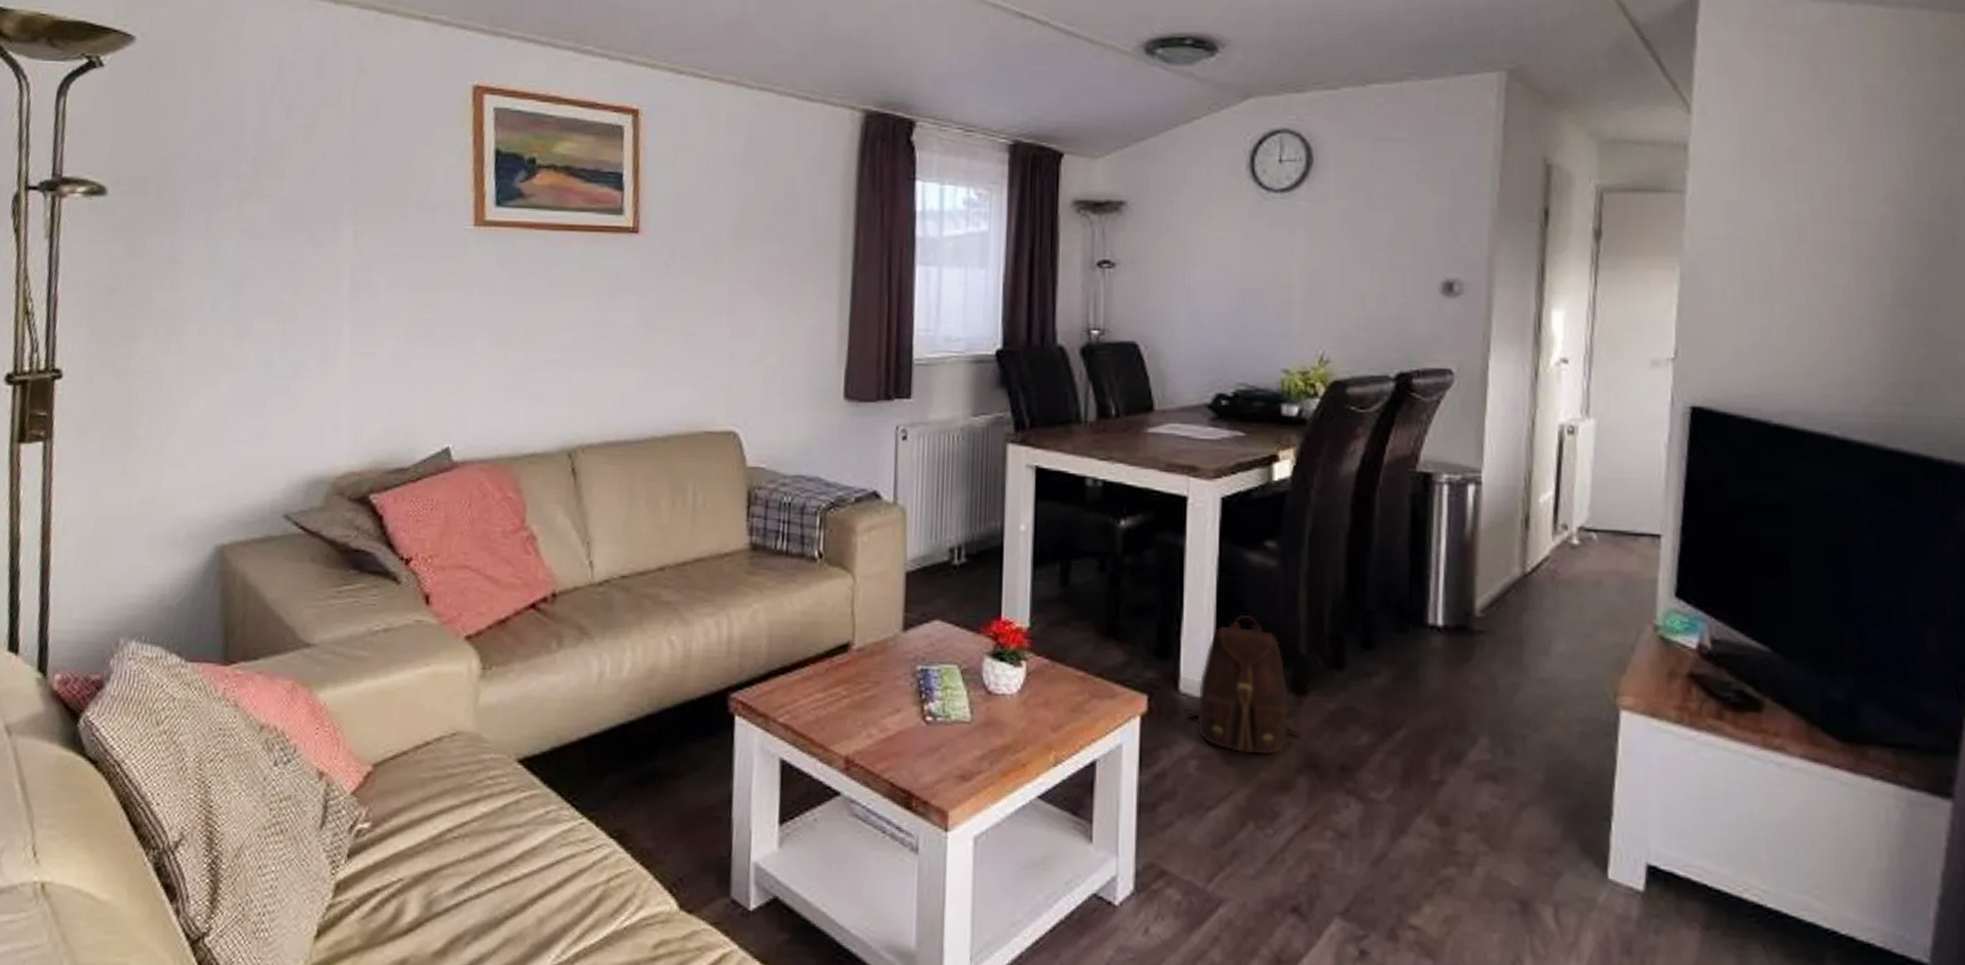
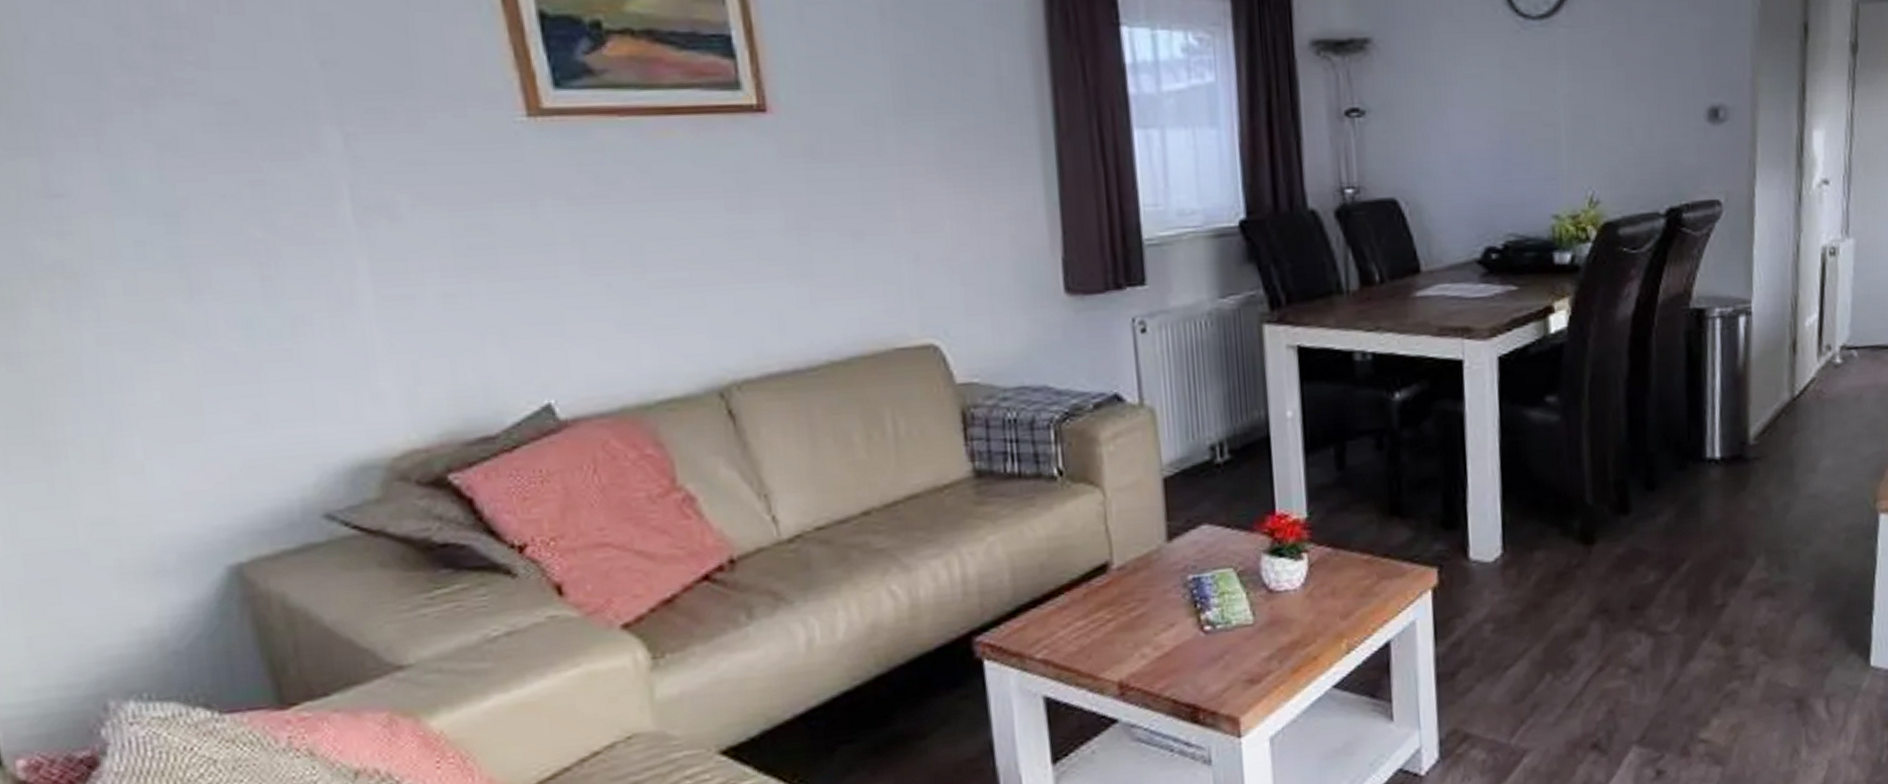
backpack: present [1183,614,1304,755] -> none [1475,472,1594,610]

